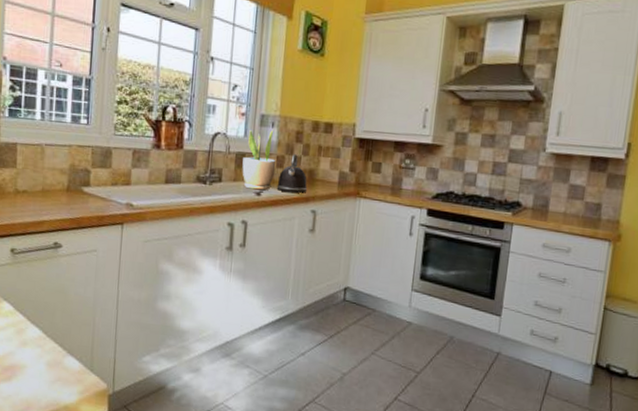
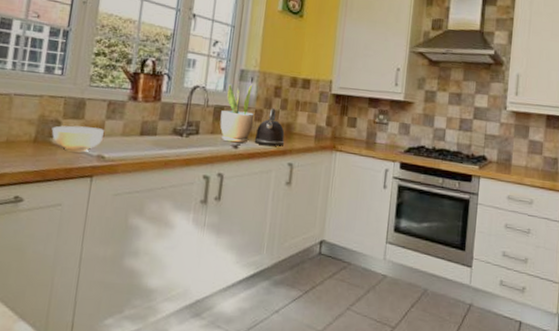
bowl: none [82,174,131,201] -> present [51,125,104,152]

